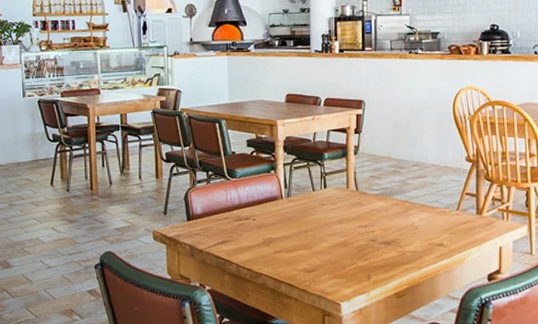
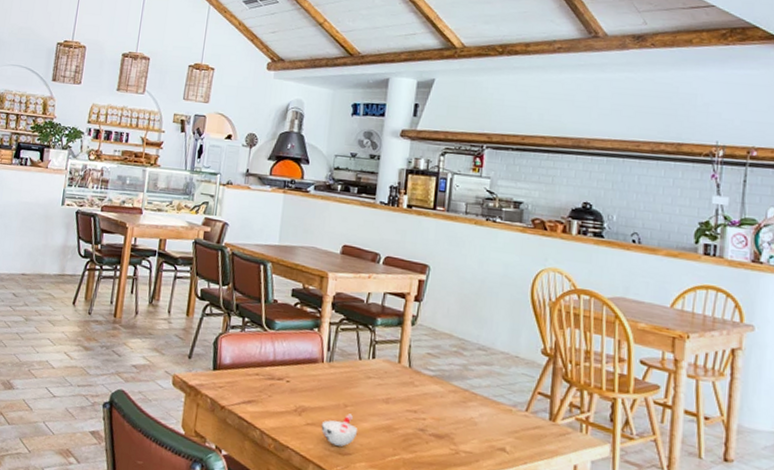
cup: none [287,237,318,265] -> present [321,414,357,447]

